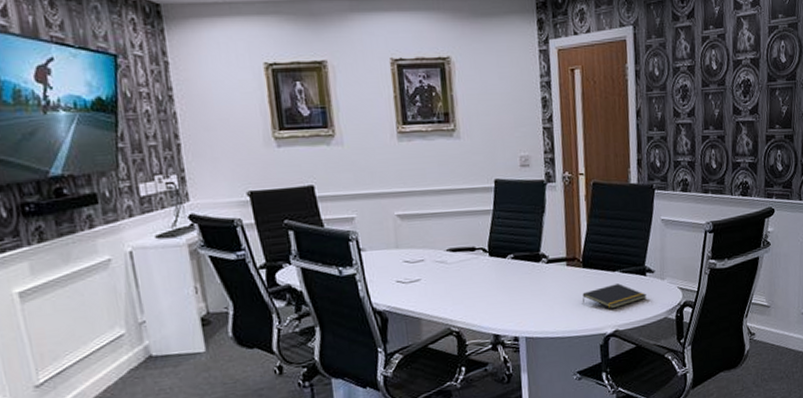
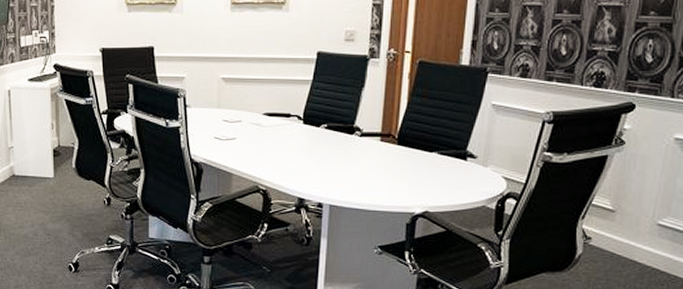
notepad: present [582,283,647,309] -> none [392,165,465,190]

